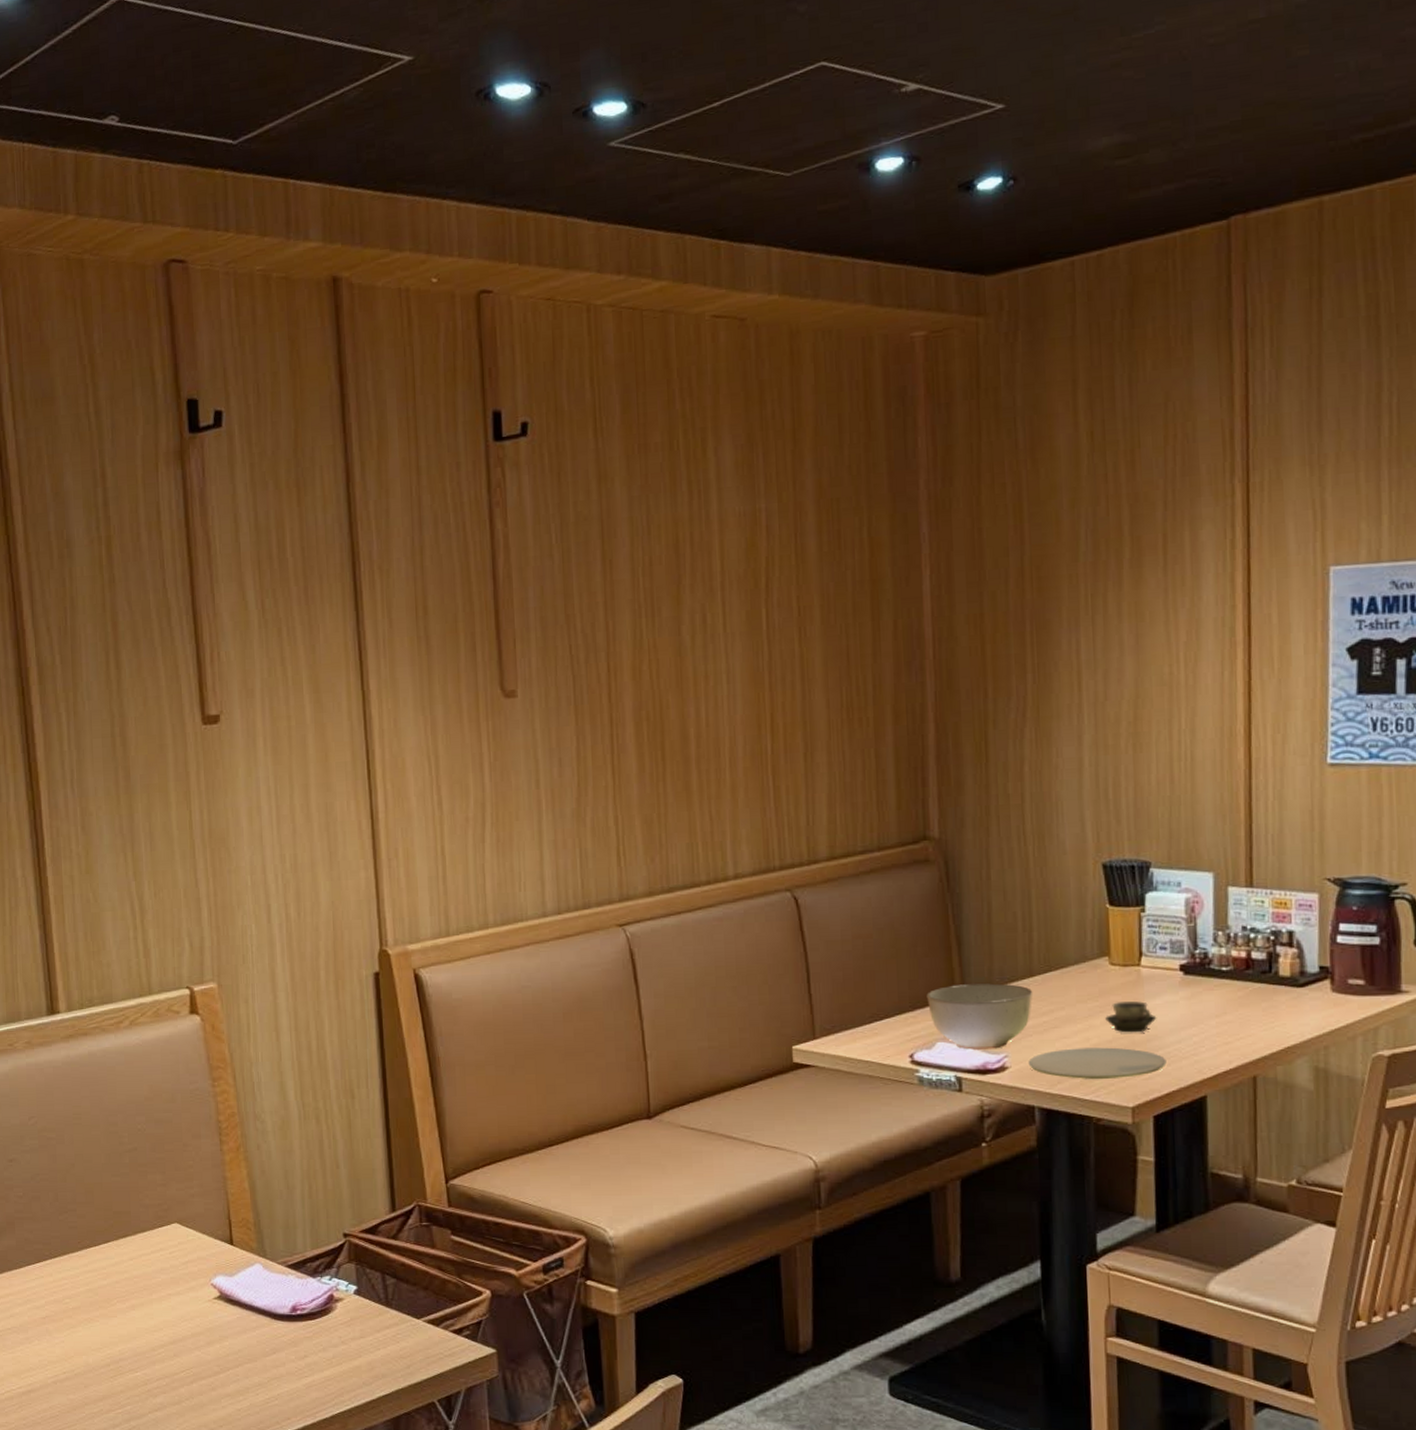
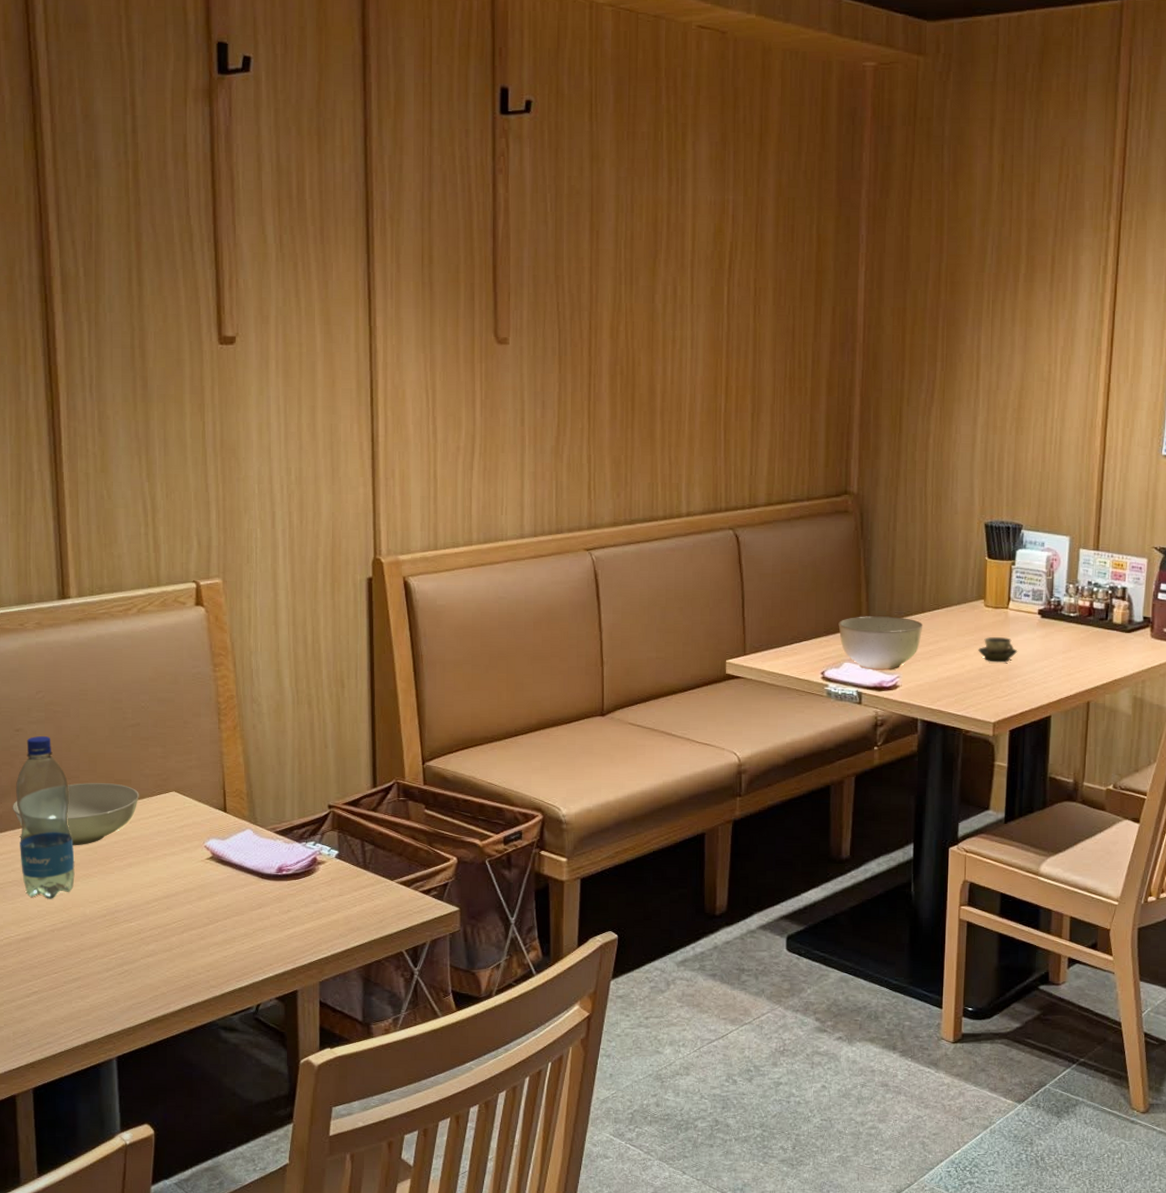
bowl: none [8,1216,140,1287] -> present [12,783,139,846]
bottle: none [11,1166,76,1347] -> present [16,736,75,899]
plate: present [1028,1047,1167,1080] -> none [915,673,1023,700]

